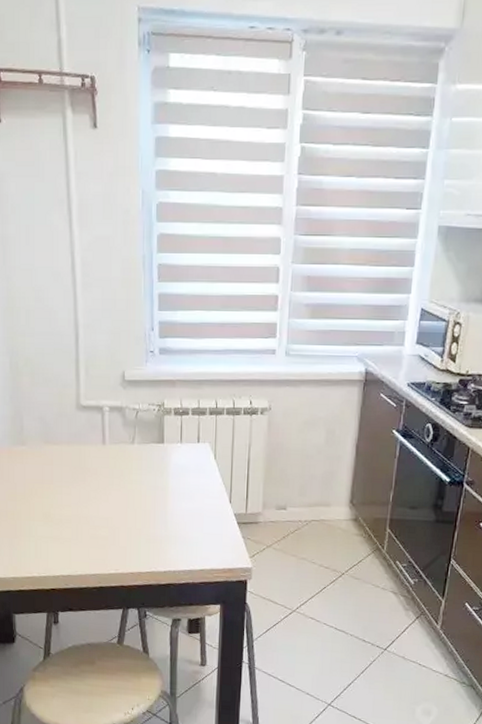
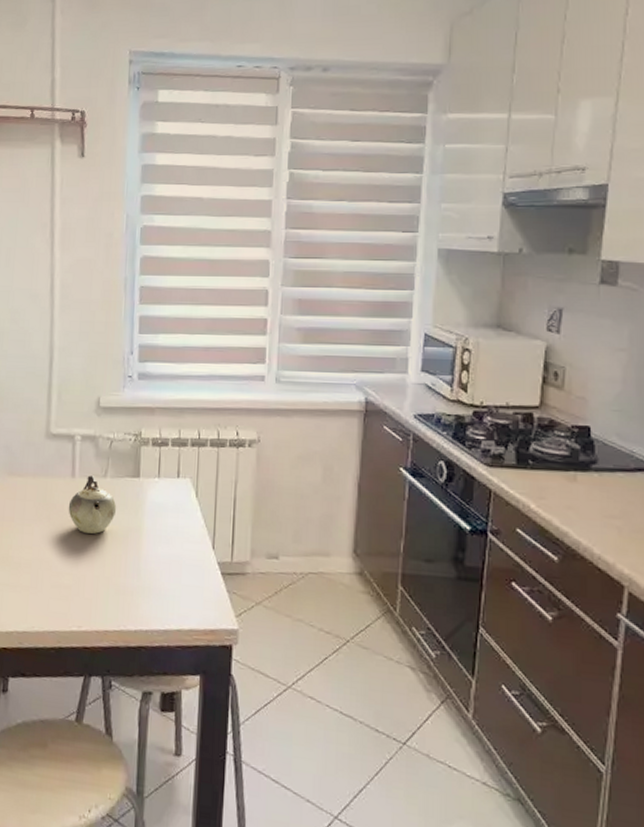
teapot: none [101,442,145,493] -> present [68,475,117,534]

